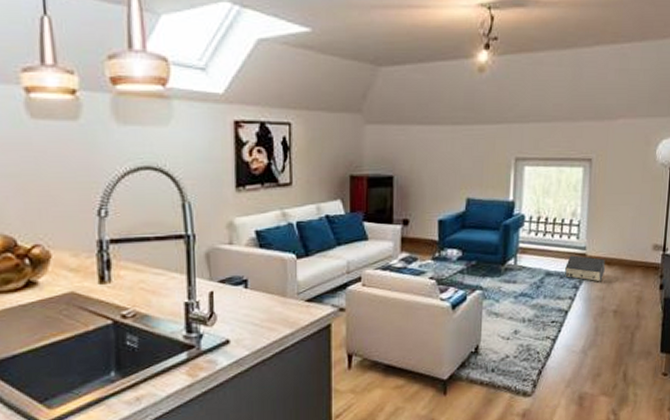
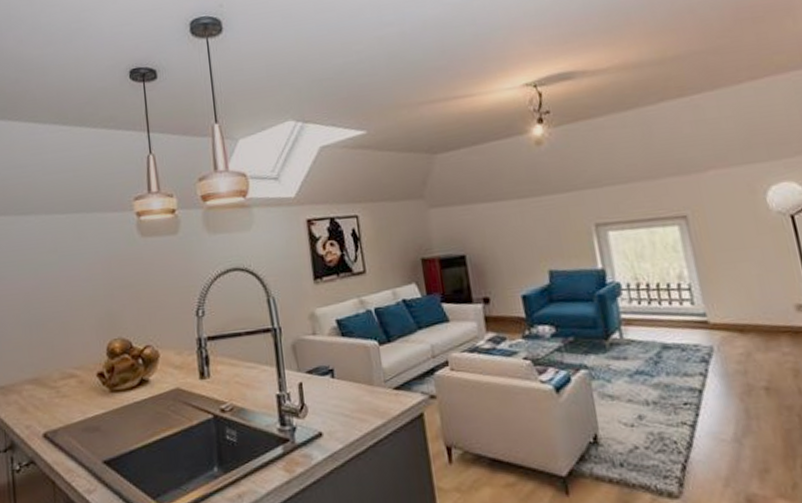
speaker: present [565,255,605,282] -> none [685,323,739,353]

